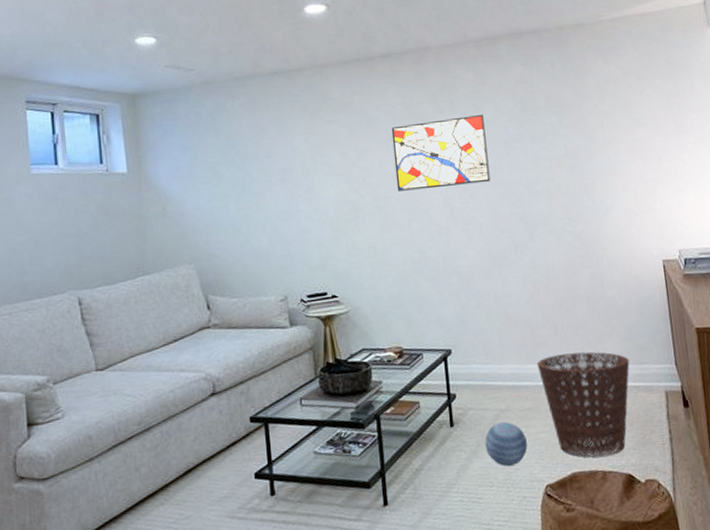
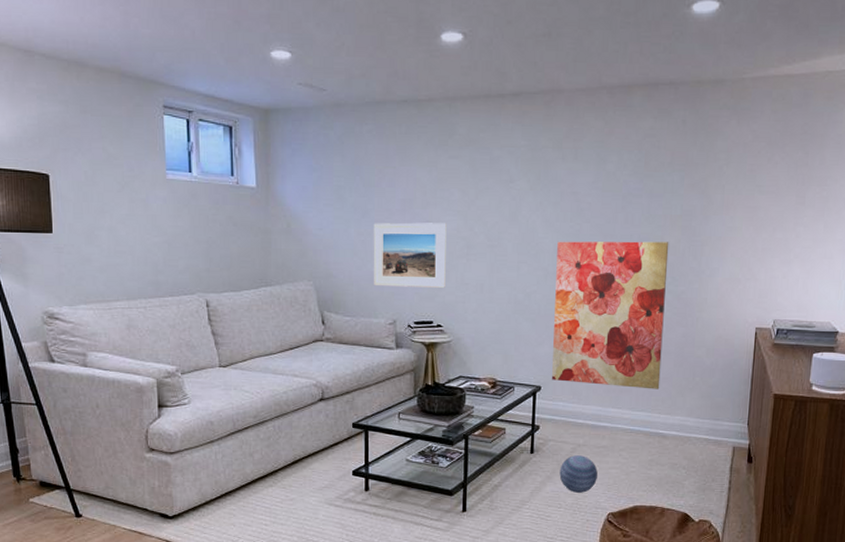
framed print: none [254,188,336,262] -> present [373,222,447,288]
wall art: present [391,114,491,192] -> none [510,164,606,234]
wall art: none [446,183,577,342] -> present [552,241,669,389]
basket: present [536,352,630,458] -> none [618,403,705,496]

